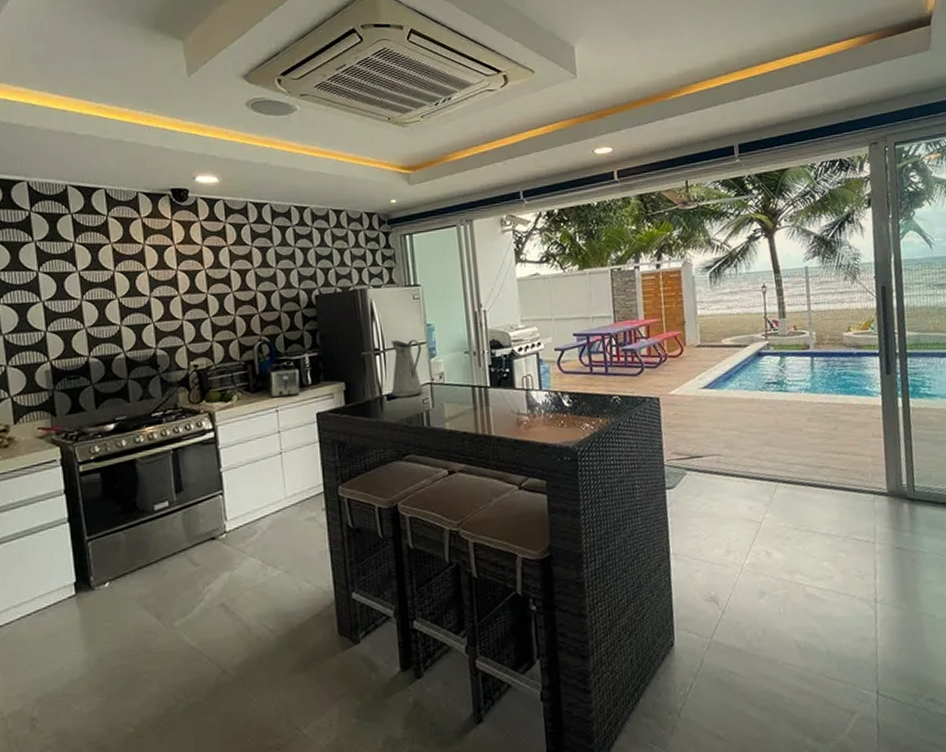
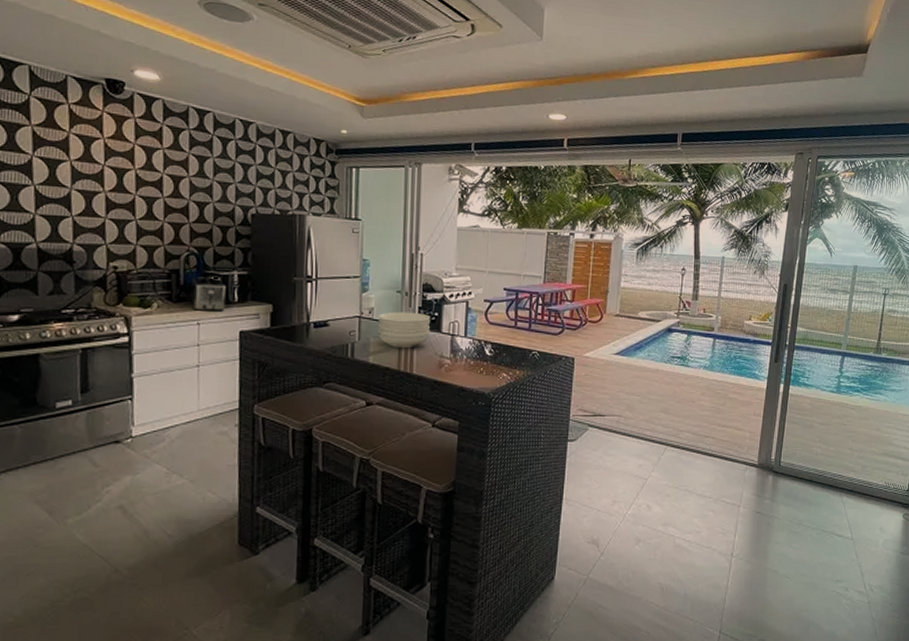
pitcher: present [390,339,423,399] -> none [318,270,355,328]
bowl: none [449,371,504,411] -> present [377,311,431,349]

